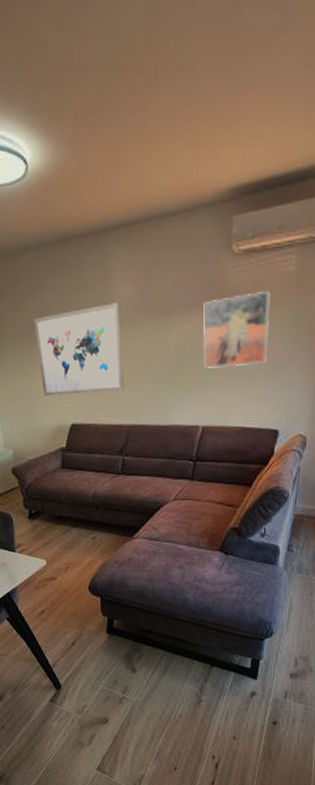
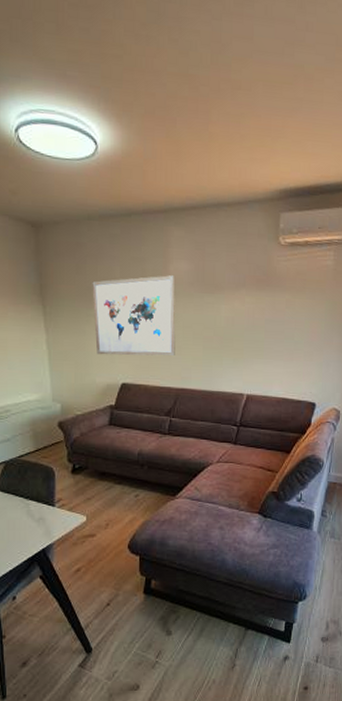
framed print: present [202,291,270,368] -> none [250,280,311,343]

